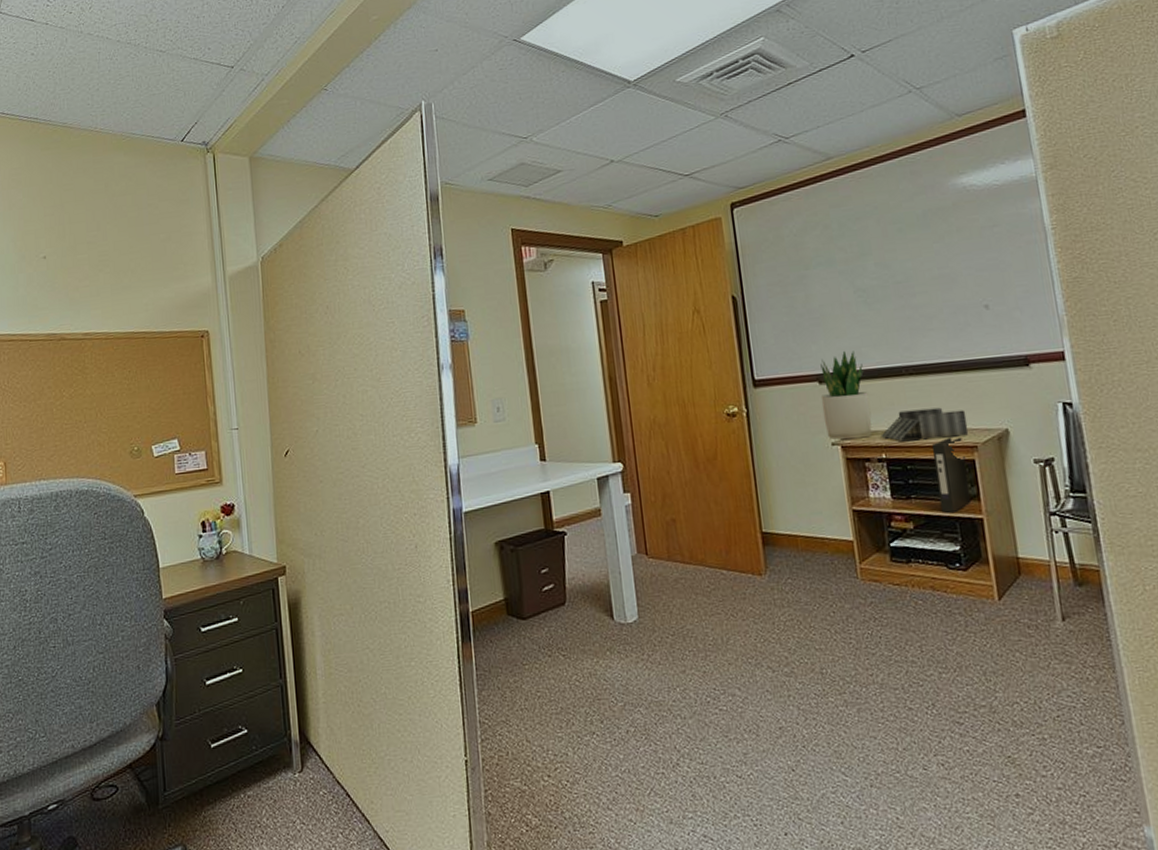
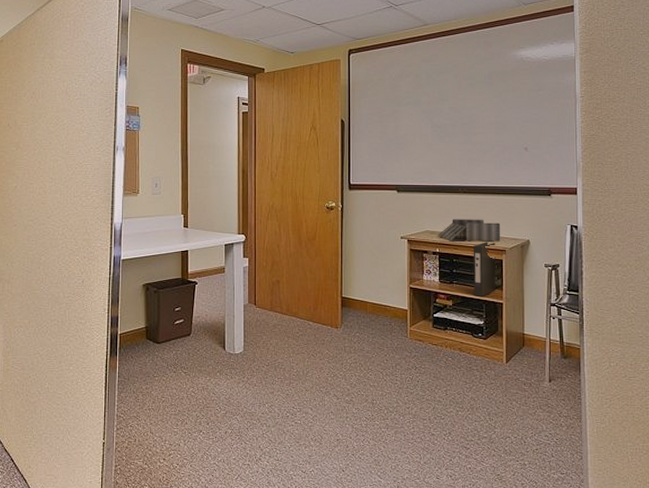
planter: present [820,350,872,440] -> none [397,169,432,236]

